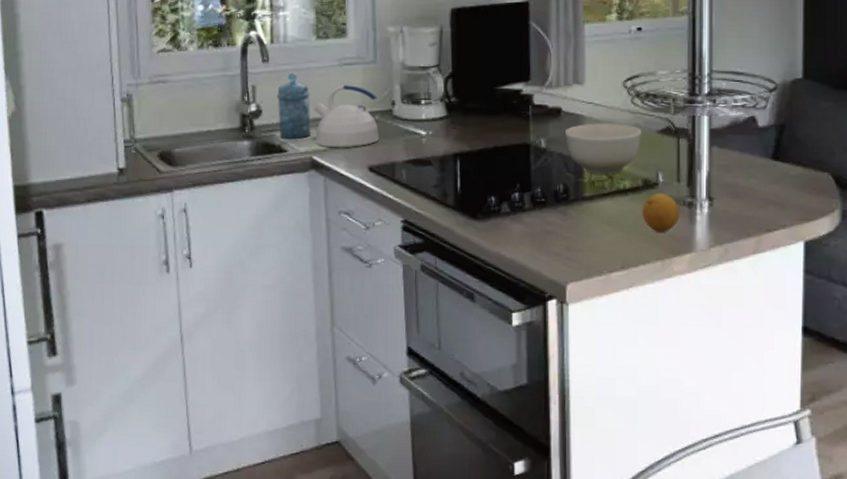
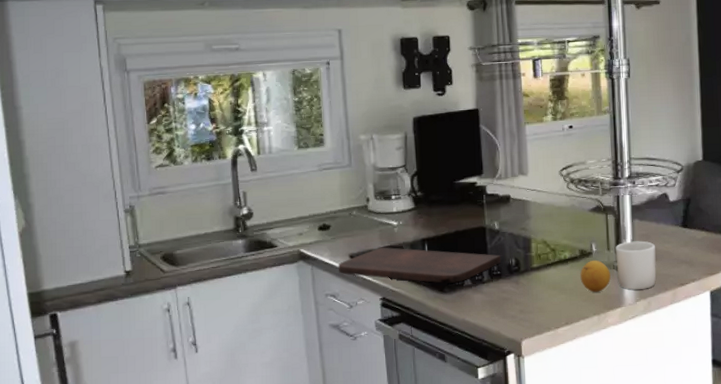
canister: present [276,72,311,139] -> none [265,178,297,236]
kettle: present [314,85,380,148] -> none [299,186,358,241]
cutting board: none [354,160,546,209] -> present [338,247,501,283]
bowl: present [564,123,642,174] -> none [513,205,577,248]
mug: none [687,173,737,233] -> present [615,241,657,290]

